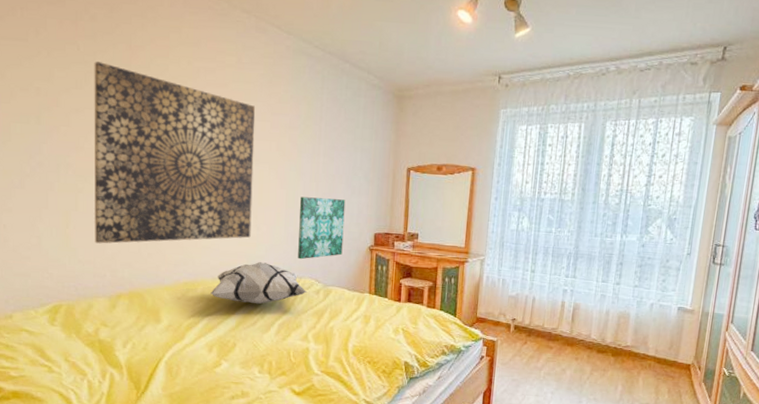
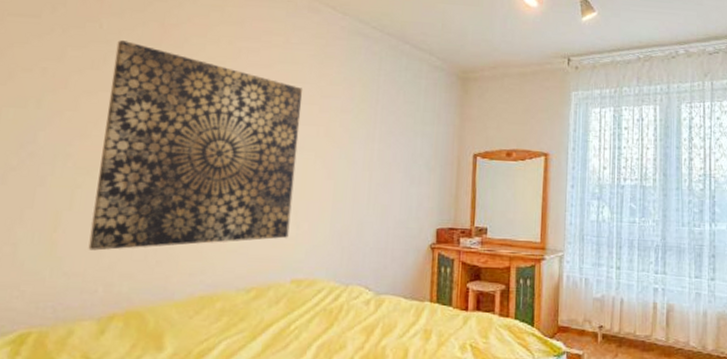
decorative pillow: present [210,261,307,305] -> none [232,266,355,321]
wall art: present [298,197,346,260] -> none [345,188,403,263]

